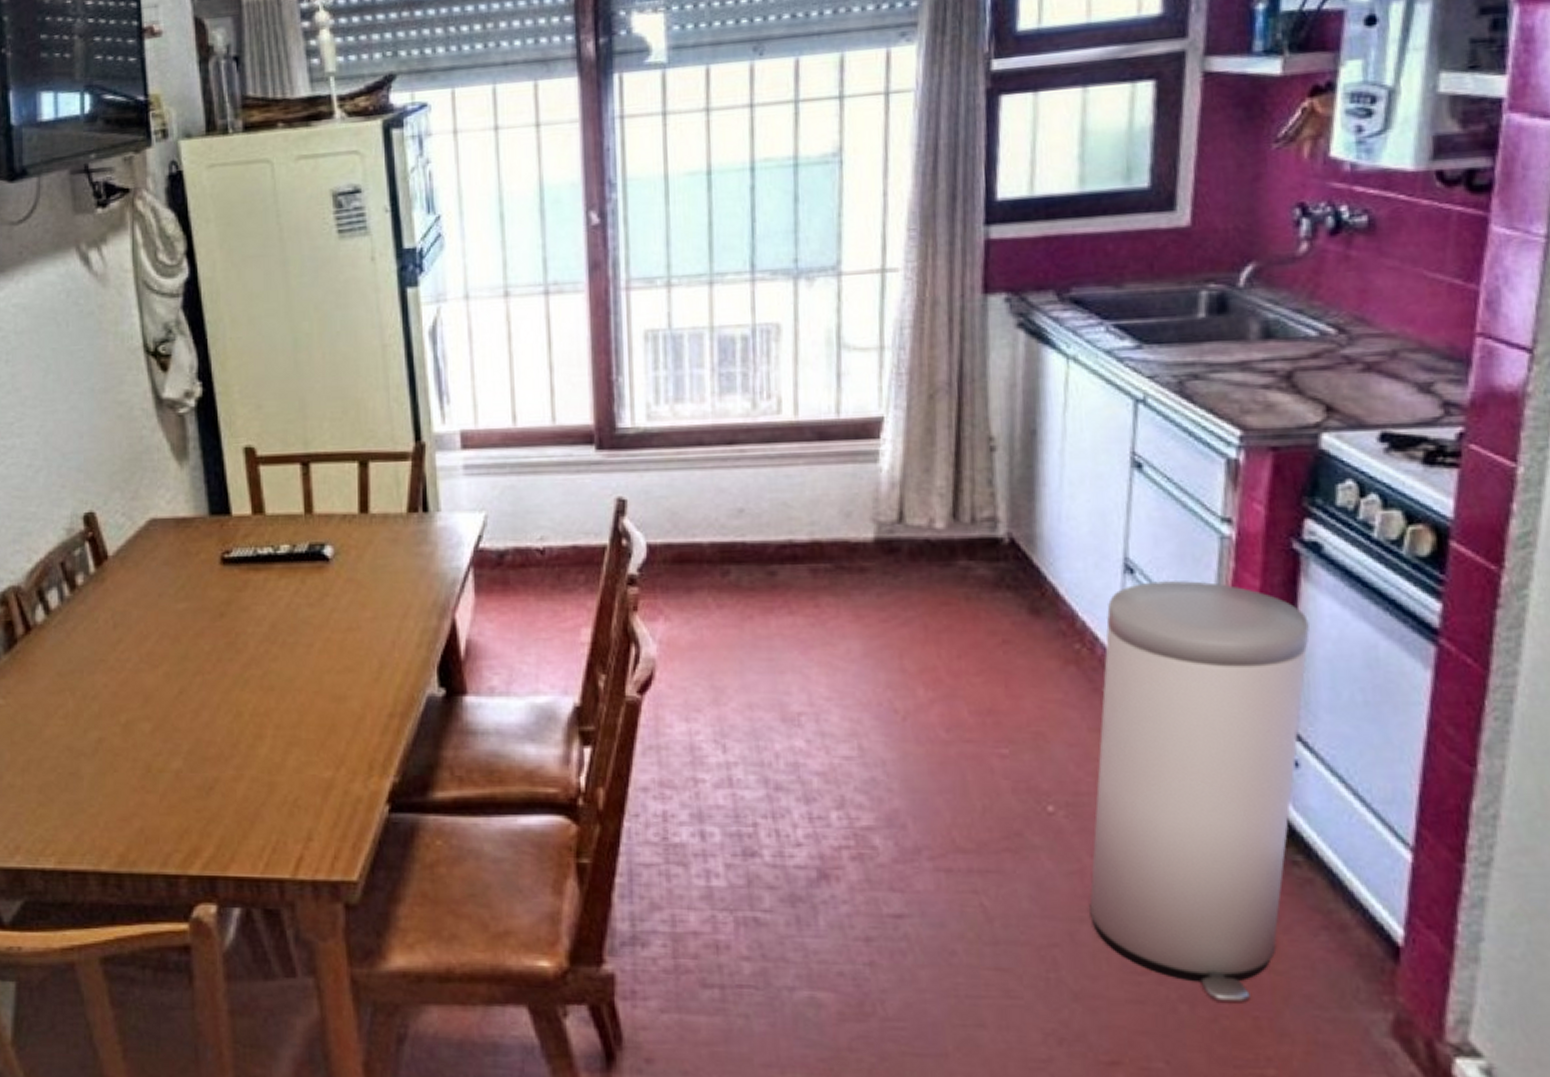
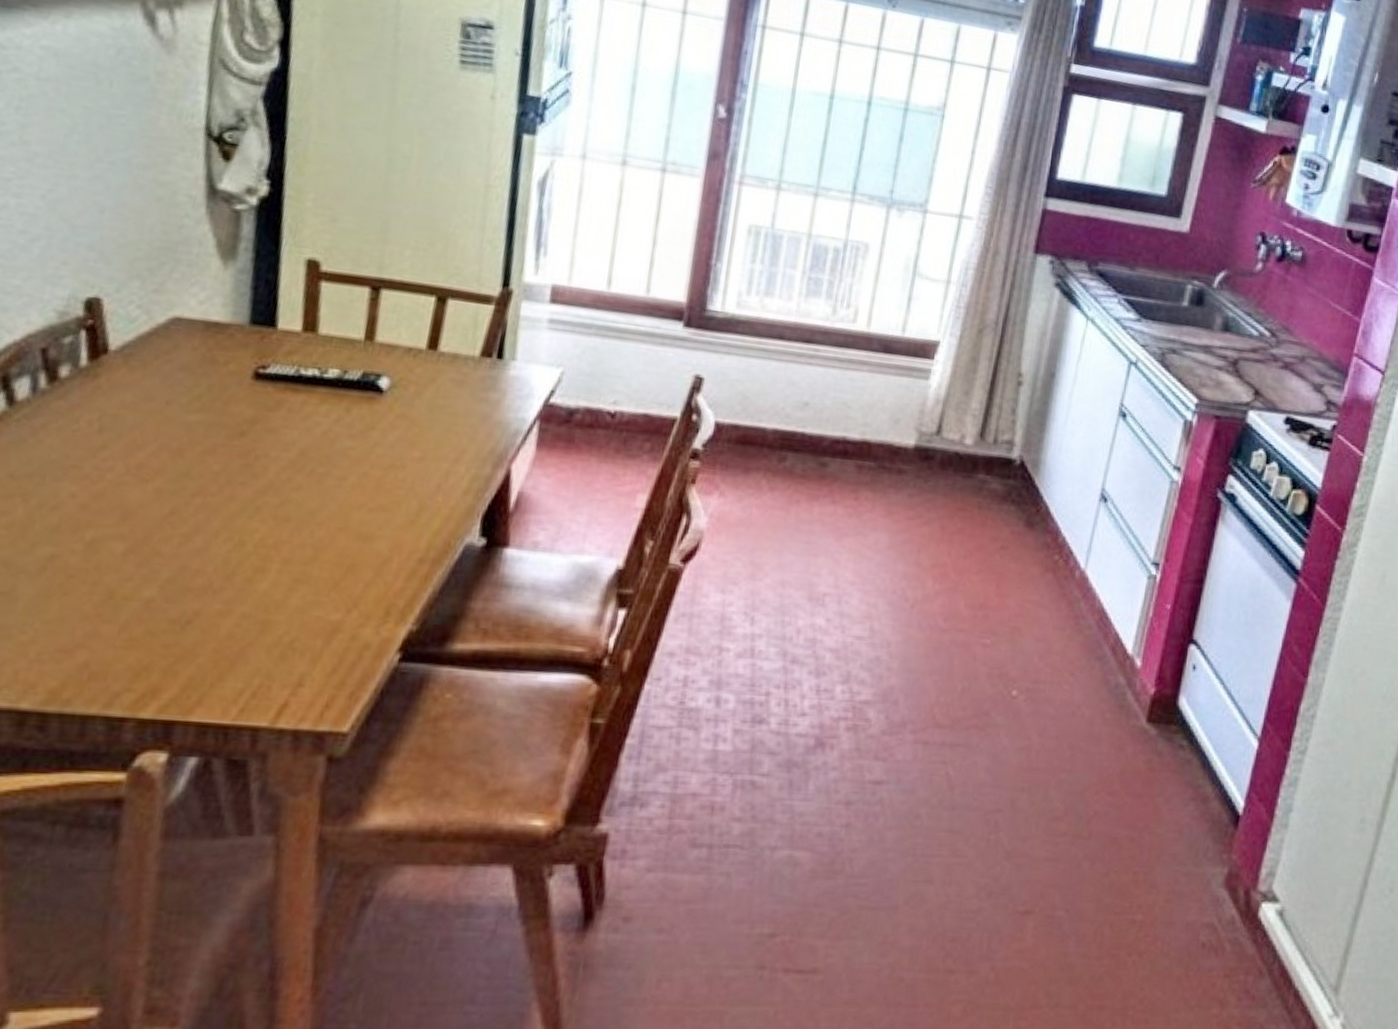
pedal bin: present [1089,581,1310,1003] -> none [1029,510,1219,861]

